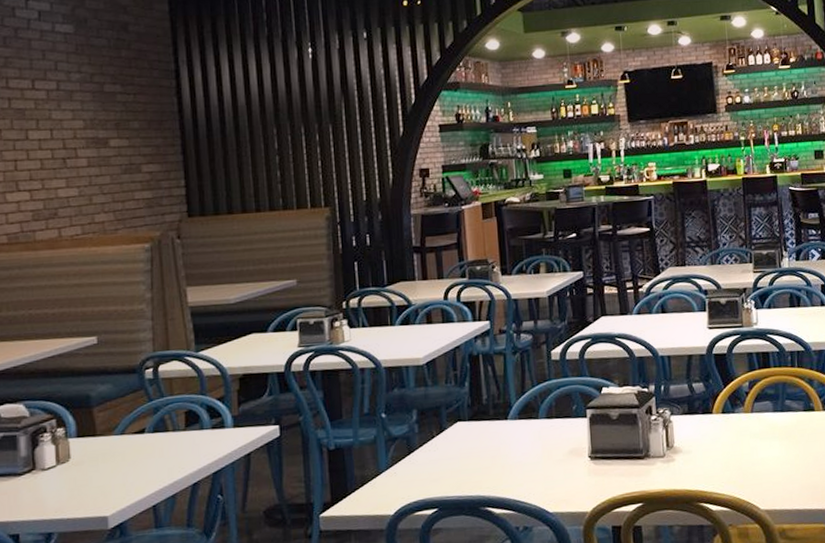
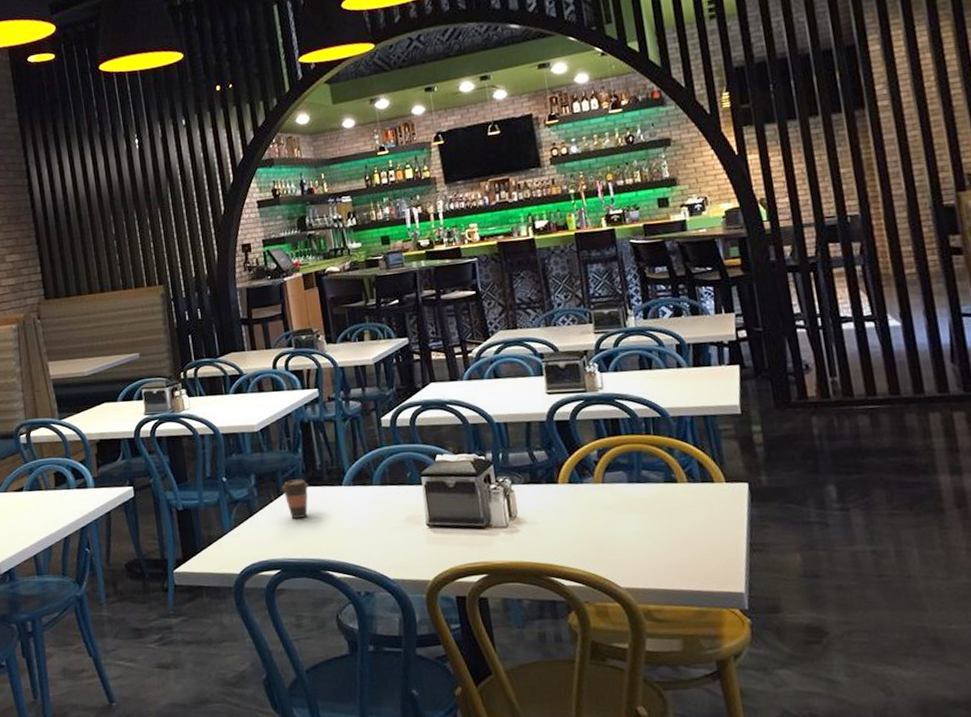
coffee cup: none [444,414,473,455] -> present [281,479,309,518]

